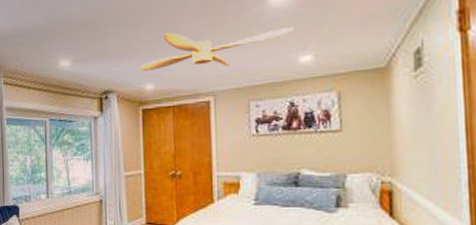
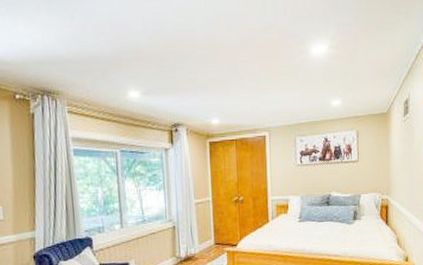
ceiling fan: present [139,27,295,71] -> none [206,71,329,107]

